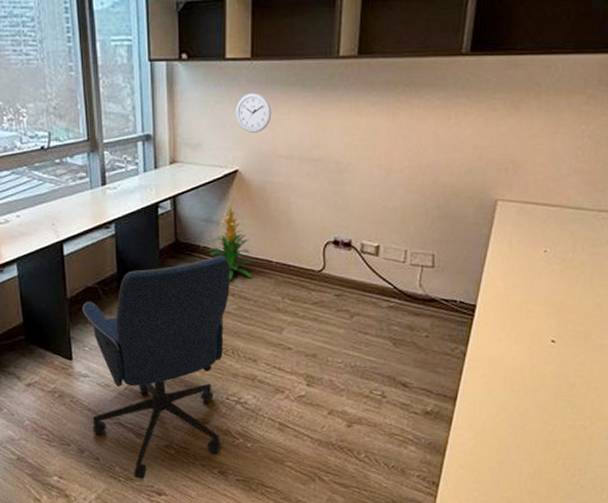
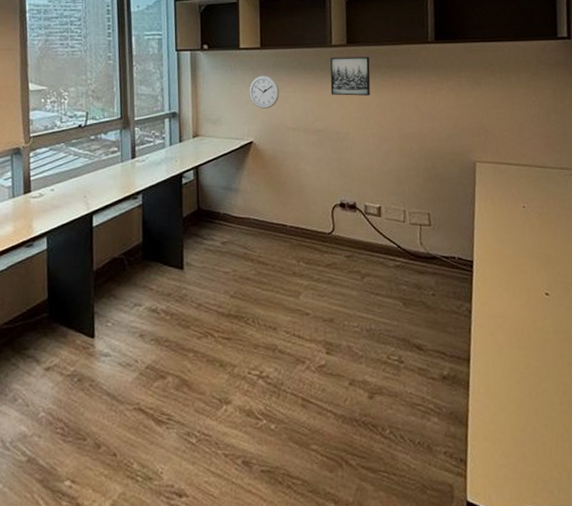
office chair: present [82,256,230,479] -> none [107,221,248,478]
indoor plant: present [208,202,253,279] -> none [228,171,269,245]
wall art: none [333,71,384,120] -> present [330,56,371,96]

